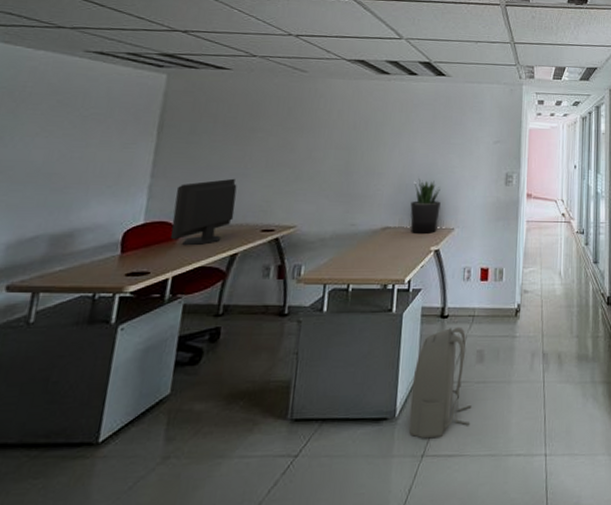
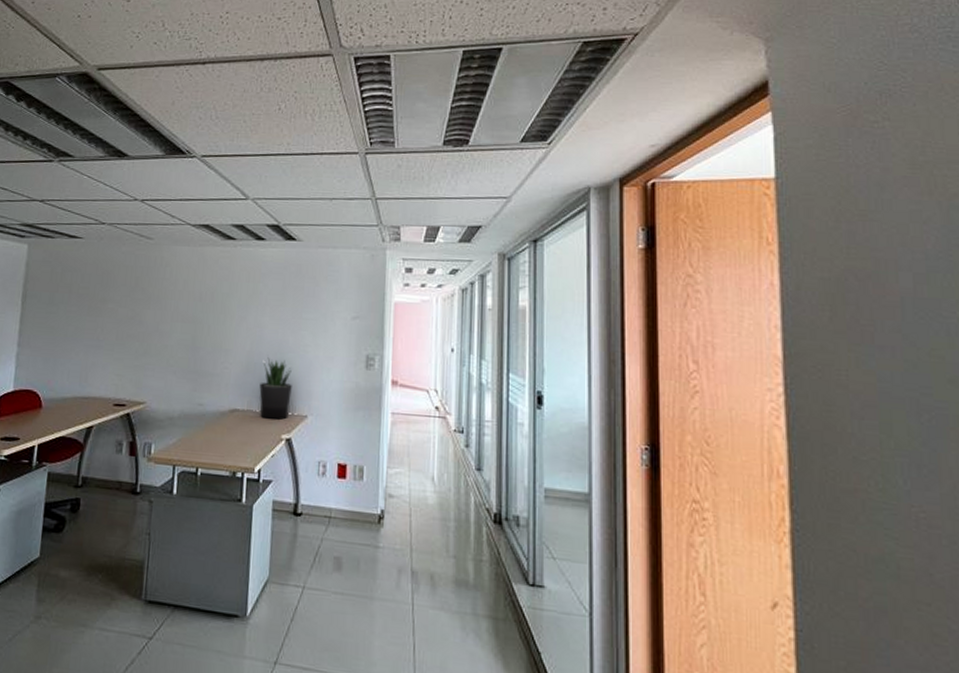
monitor: present [171,178,237,246] -> none [36,350,91,415]
backpack: present [408,327,472,439] -> none [260,527,329,646]

